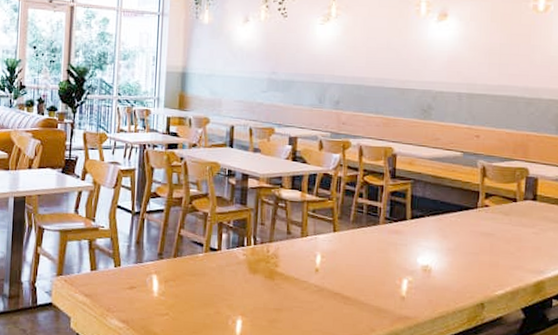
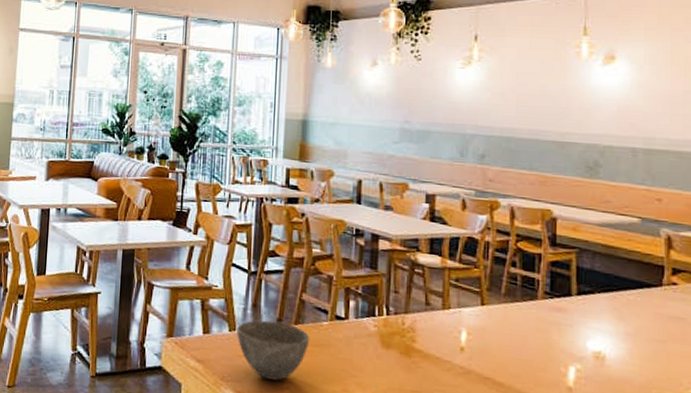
bowl: none [121,255,187,308] -> present [237,320,310,381]

